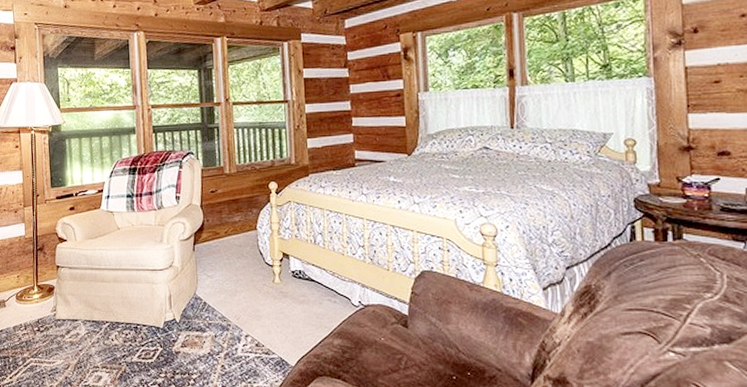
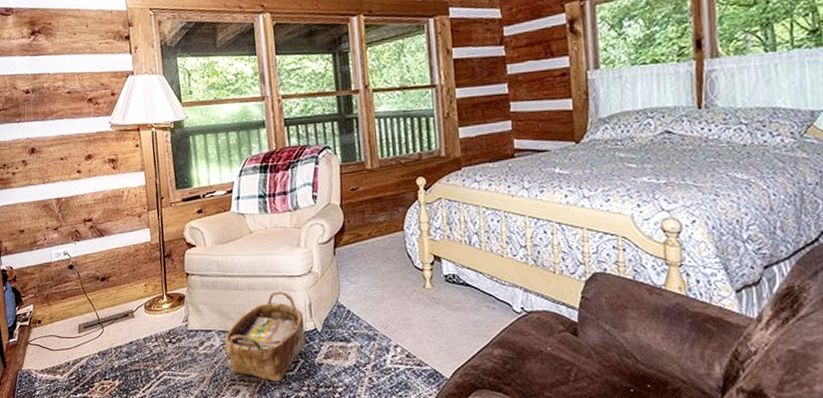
woven basket: none [90,283,166,369] -> present [224,291,307,382]

